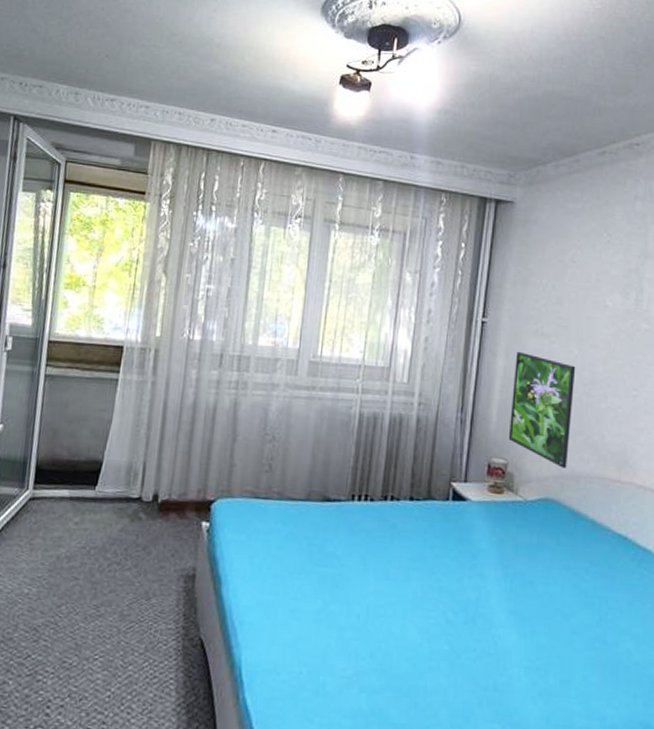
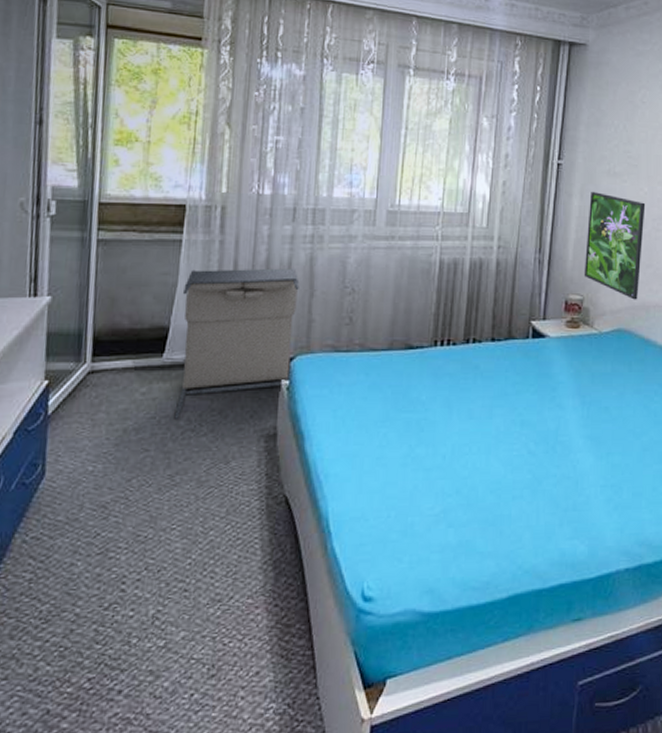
laundry hamper: none [102,408,223,551] -> present [174,267,300,419]

